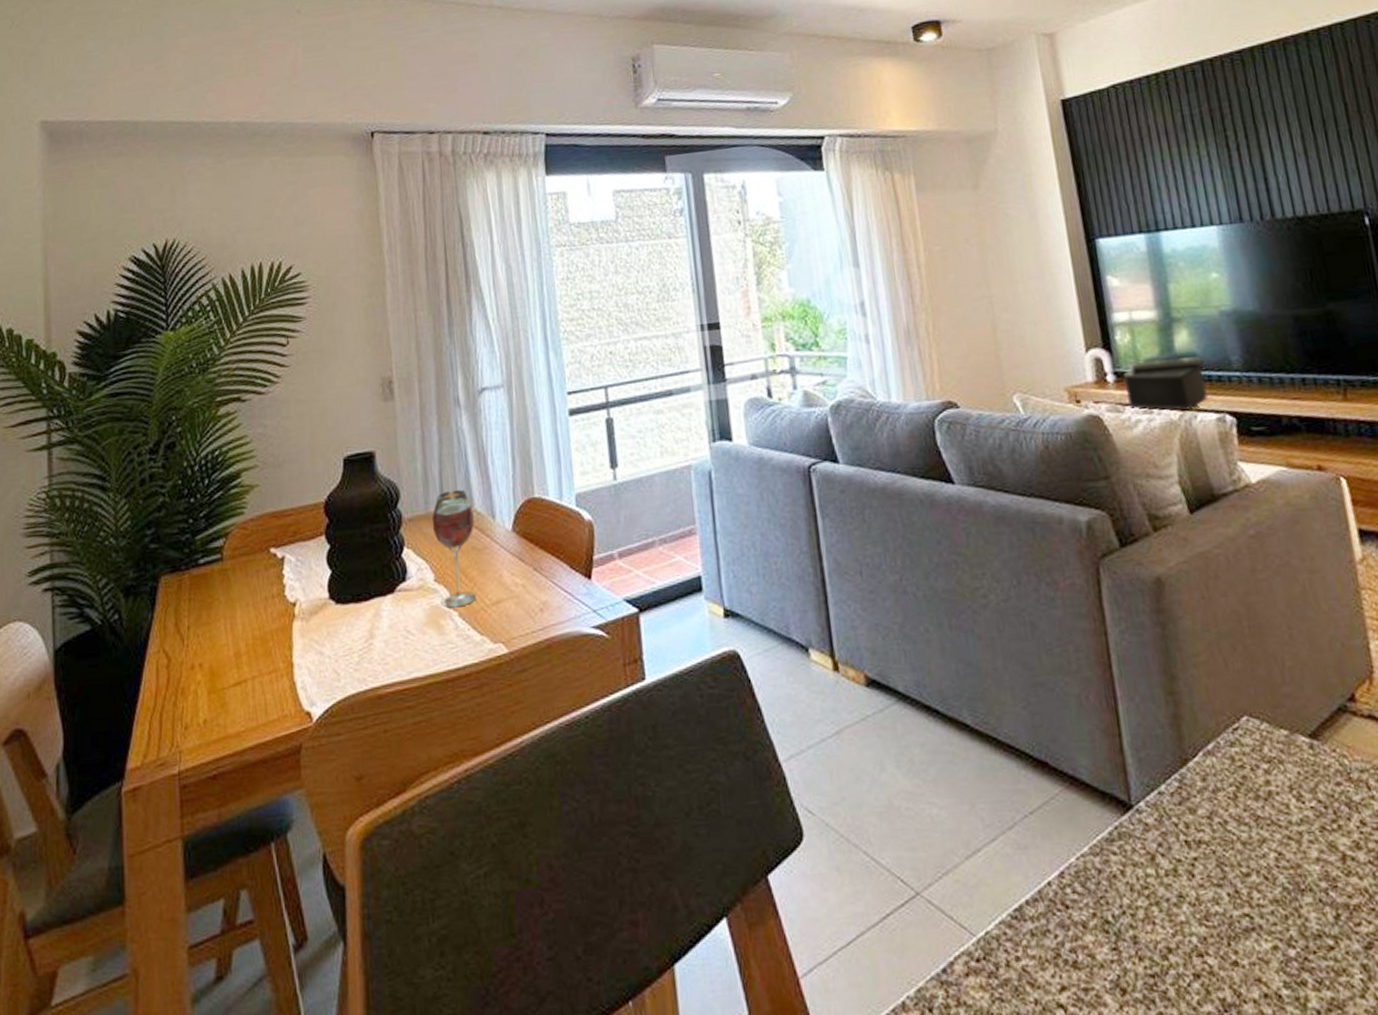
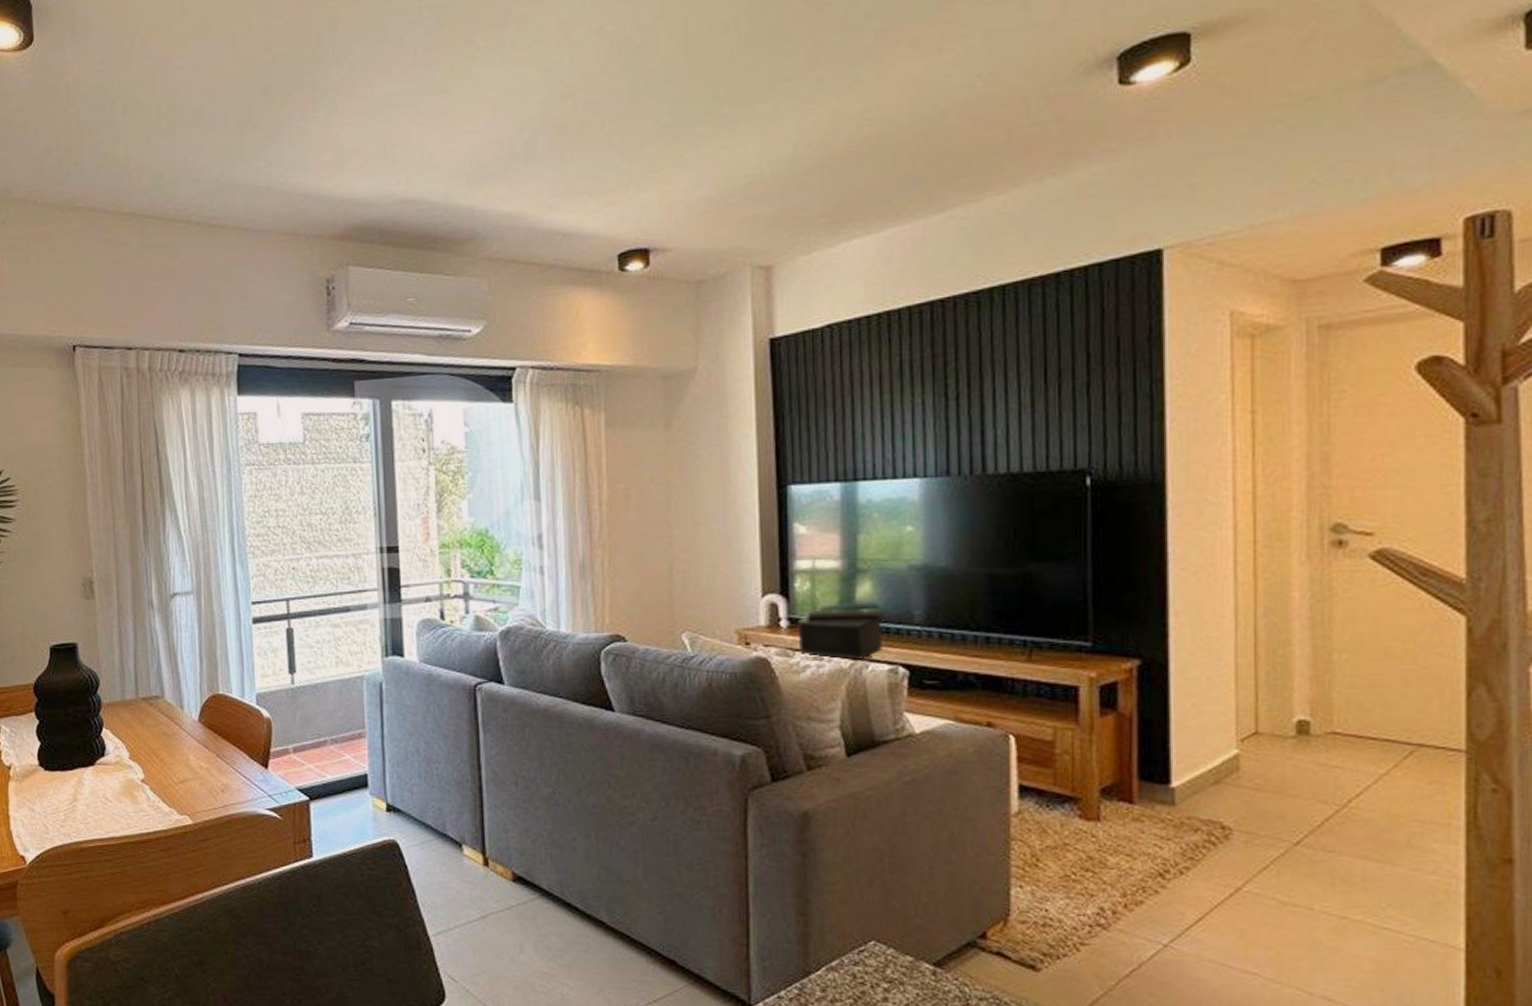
wineglass: present [432,489,476,608] -> none [127,681,166,782]

